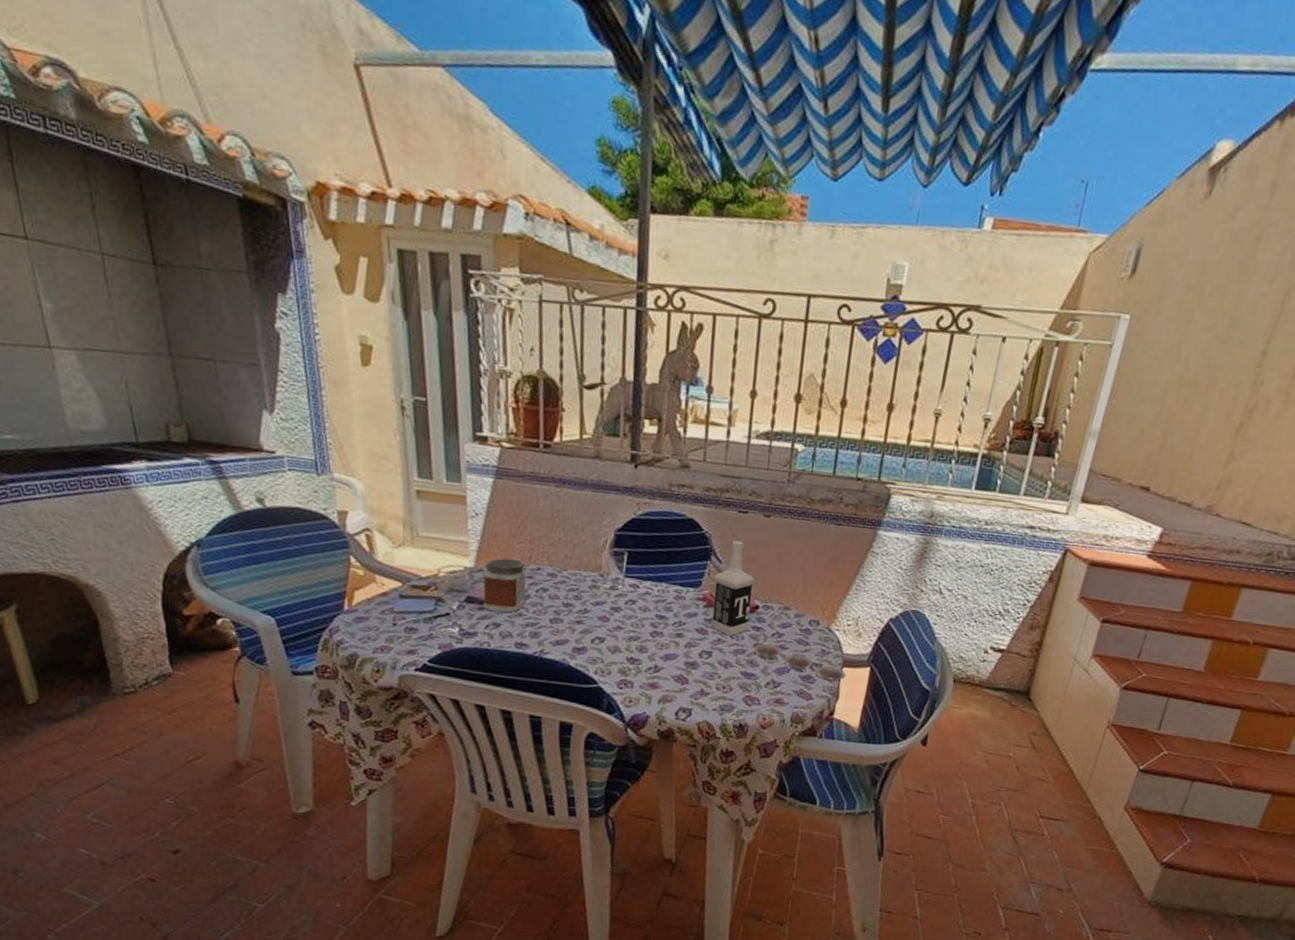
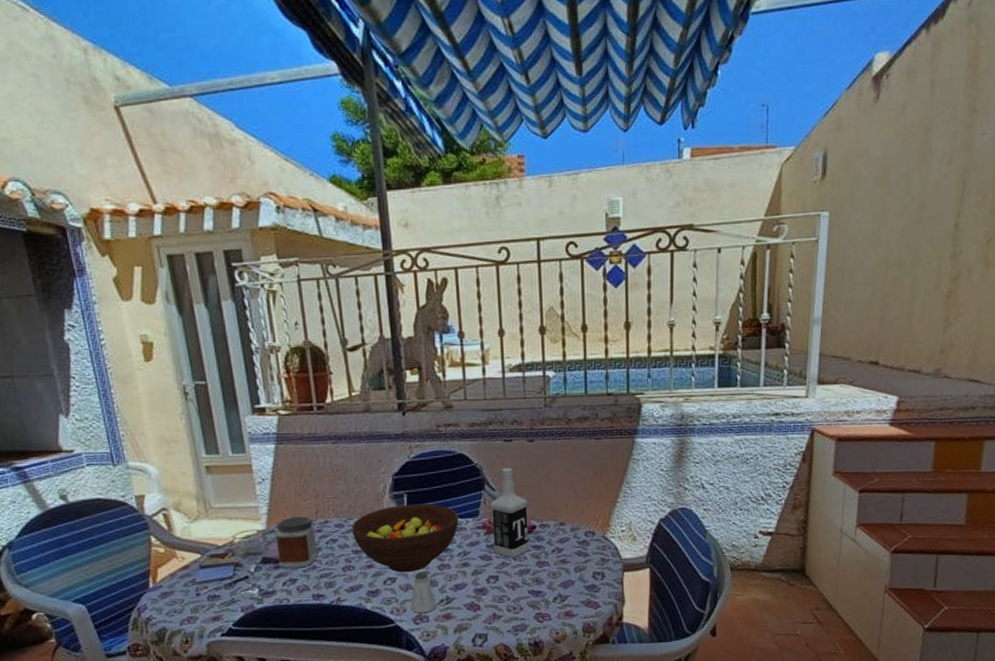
fruit bowl: none [565,563,680,635] -> present [352,503,459,573]
saltshaker: none [616,635,644,679] -> present [410,572,437,614]
plate: present [753,644,847,683] -> none [537,561,628,589]

